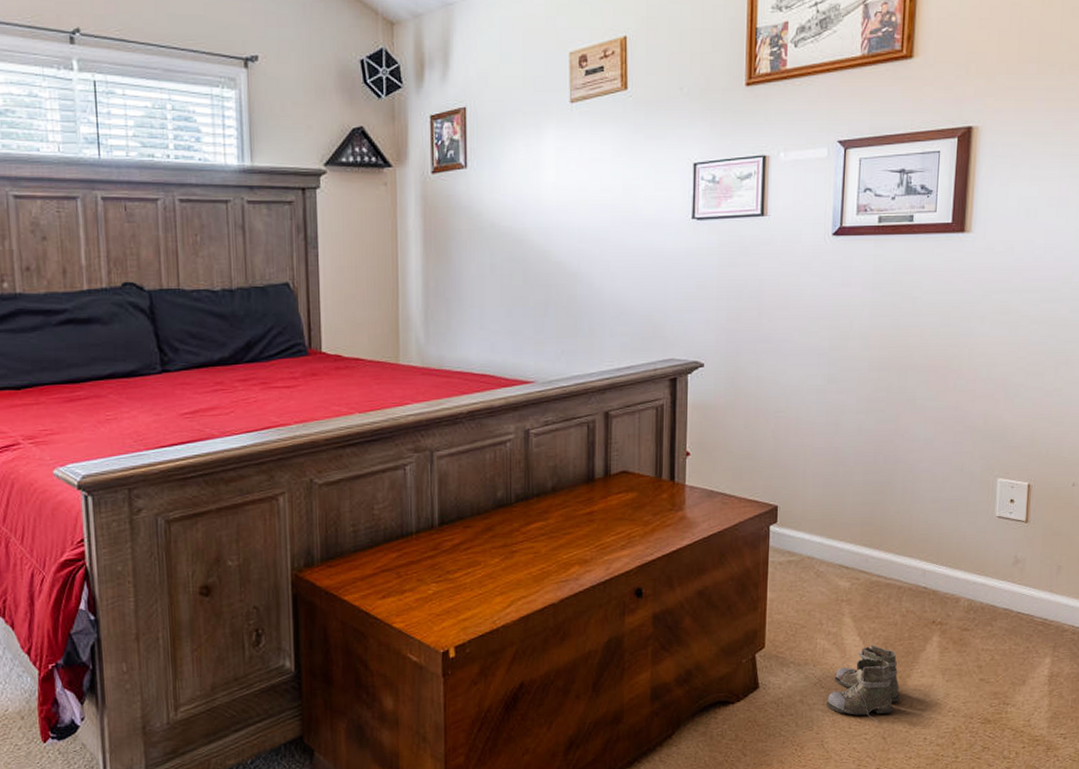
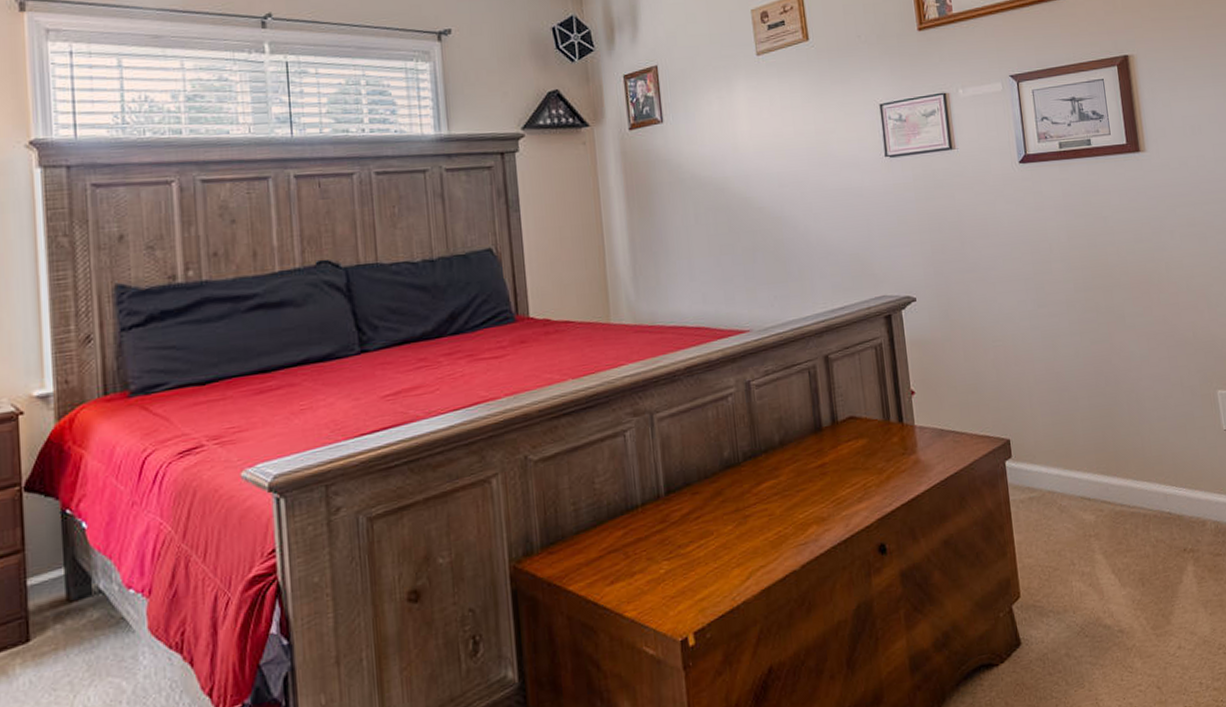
boots: present [827,644,901,724] -> none [1093,581,1168,672]

